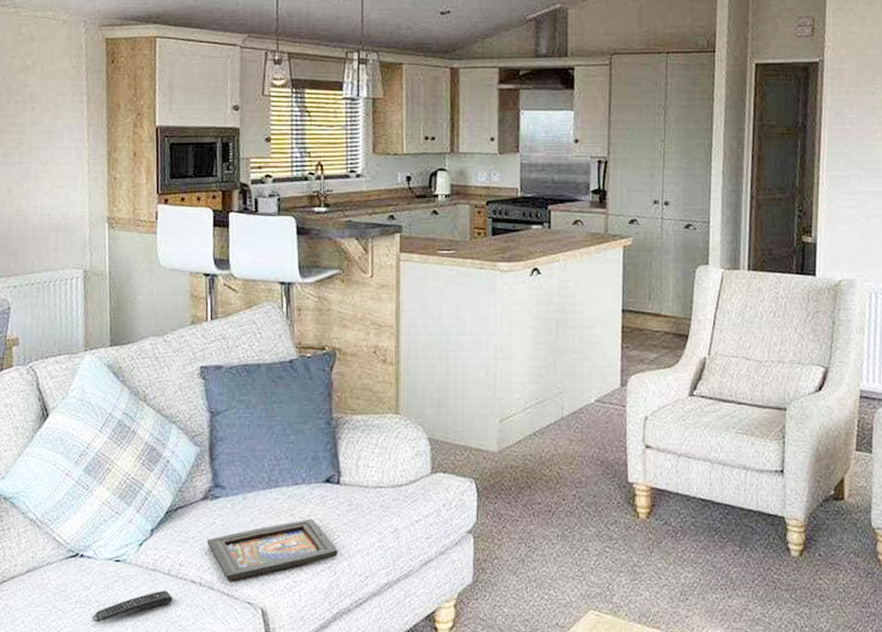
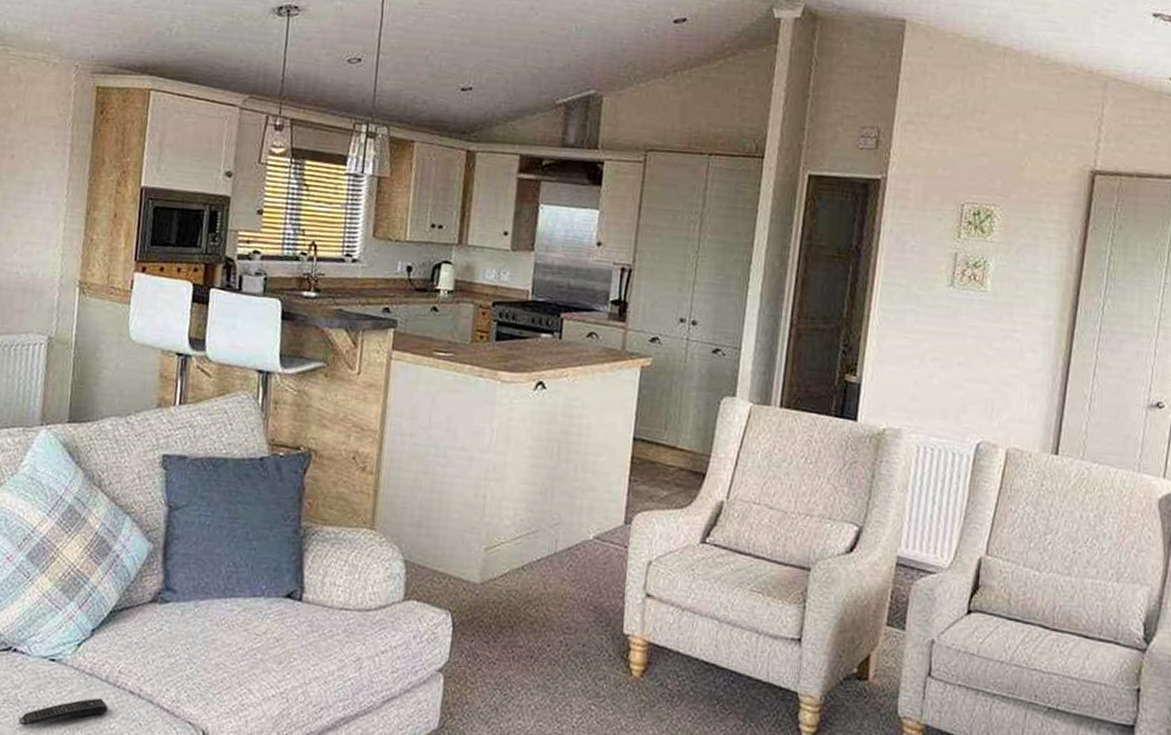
tablet: present [207,519,338,582] -> none [150,636,293,697]

